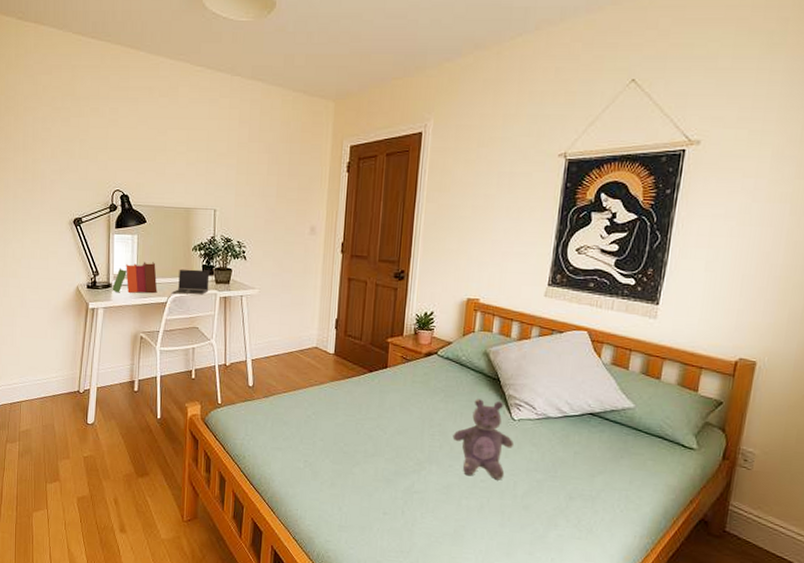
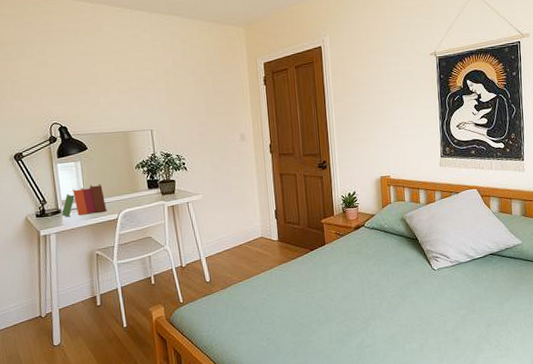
laptop computer: present [172,269,210,296] -> none [121,184,157,210]
stuffed animal: present [452,399,514,480] -> none [388,256,439,324]

